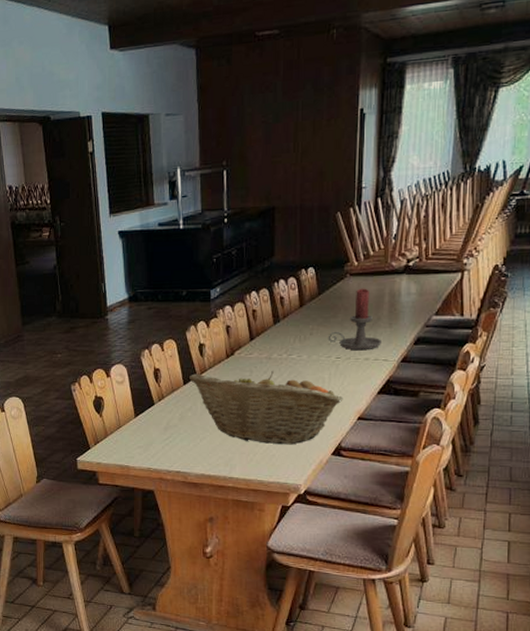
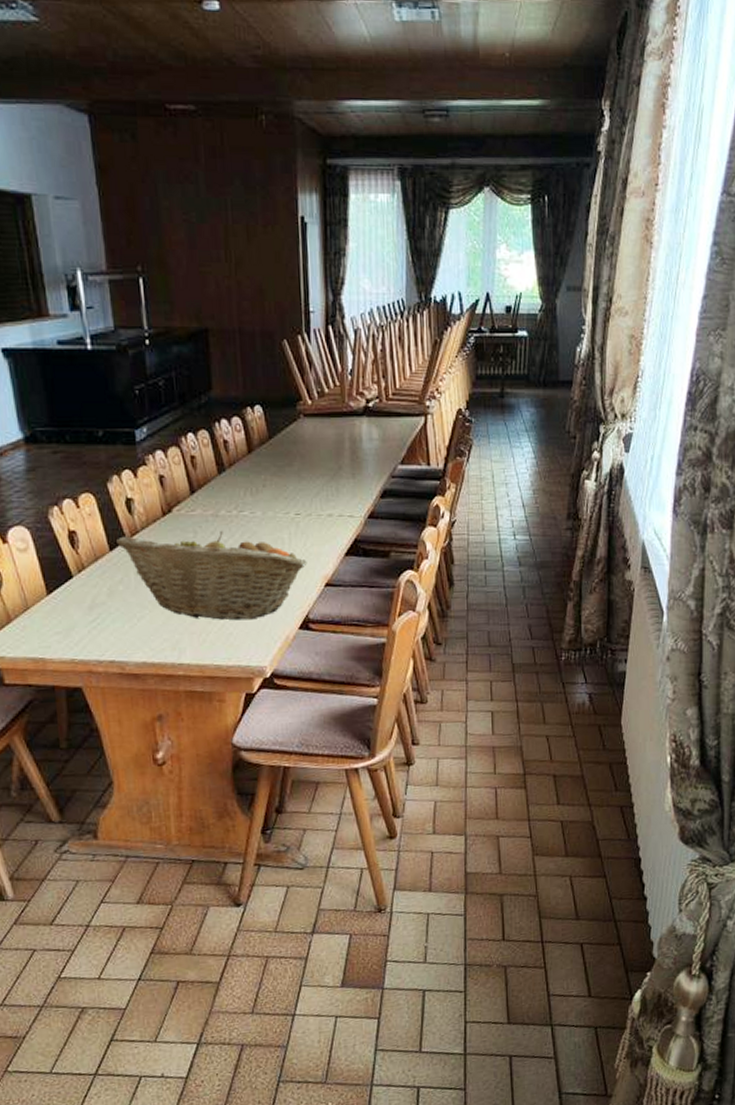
candle holder: present [328,288,381,351] -> none [284,431,345,505]

